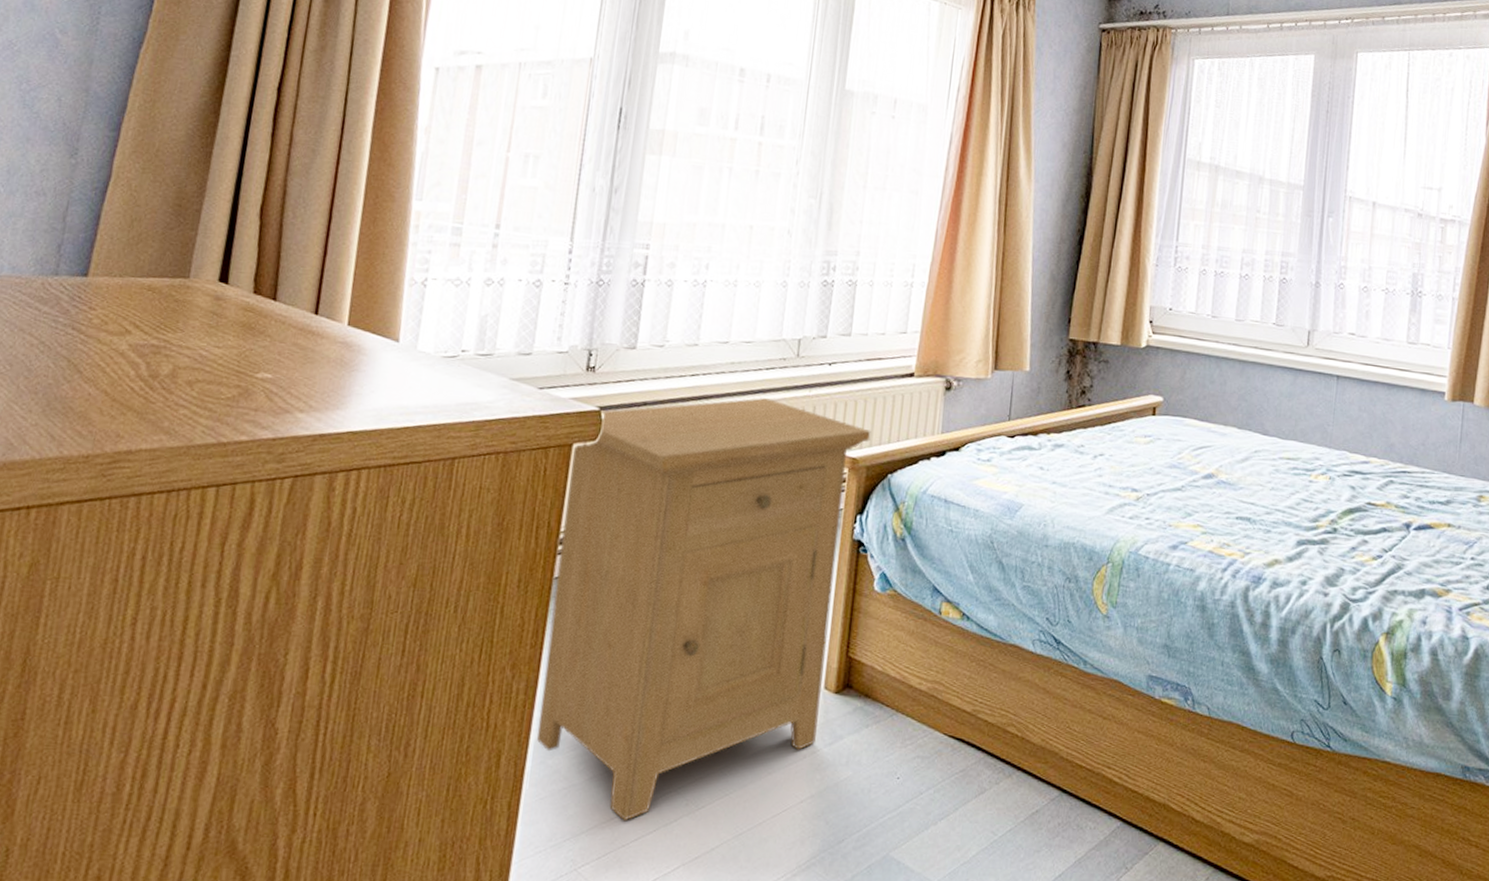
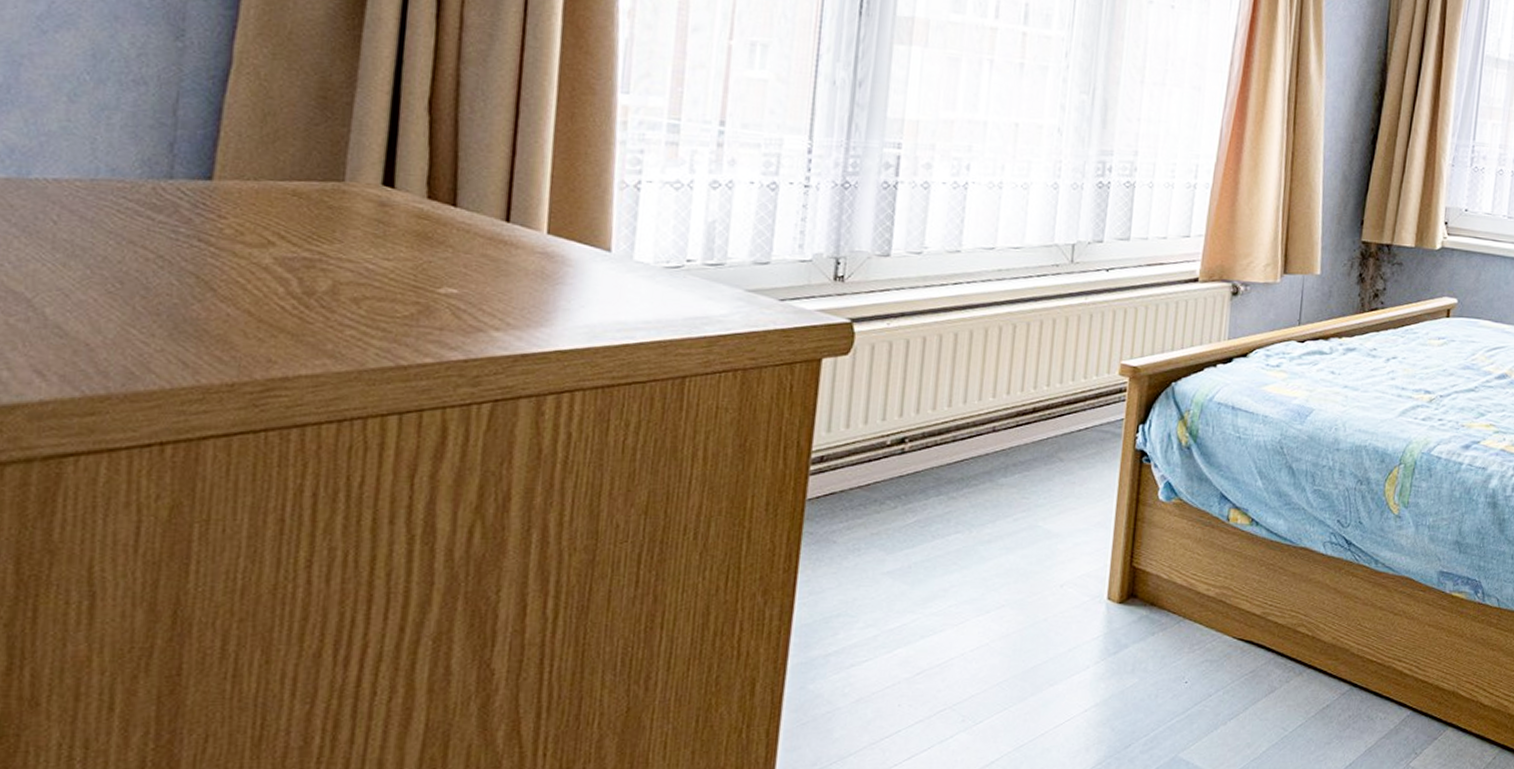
nightstand: present [536,397,871,821] -> none [794,306,1153,741]

